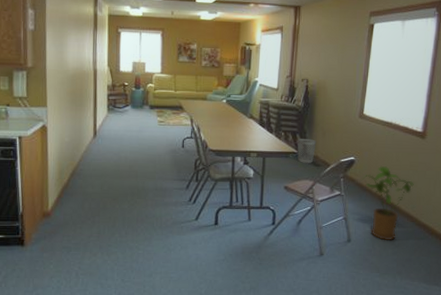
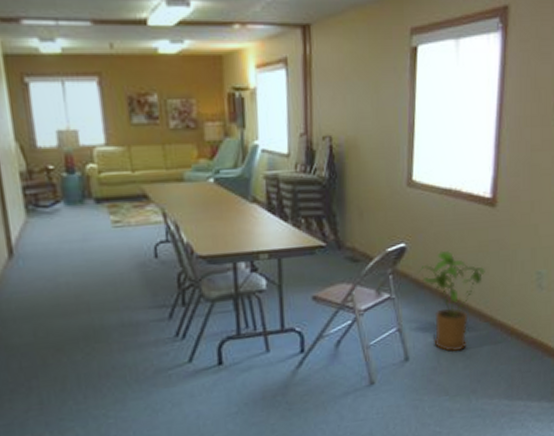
wastebasket: present [297,139,317,163] -> none [326,224,352,260]

